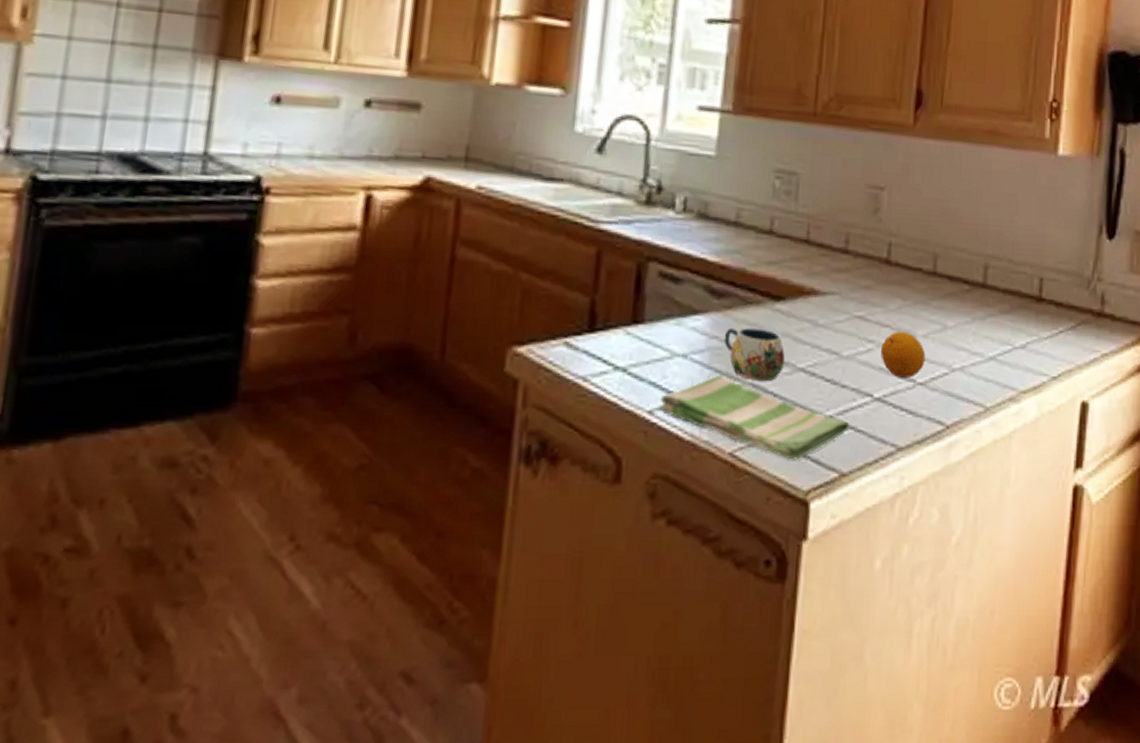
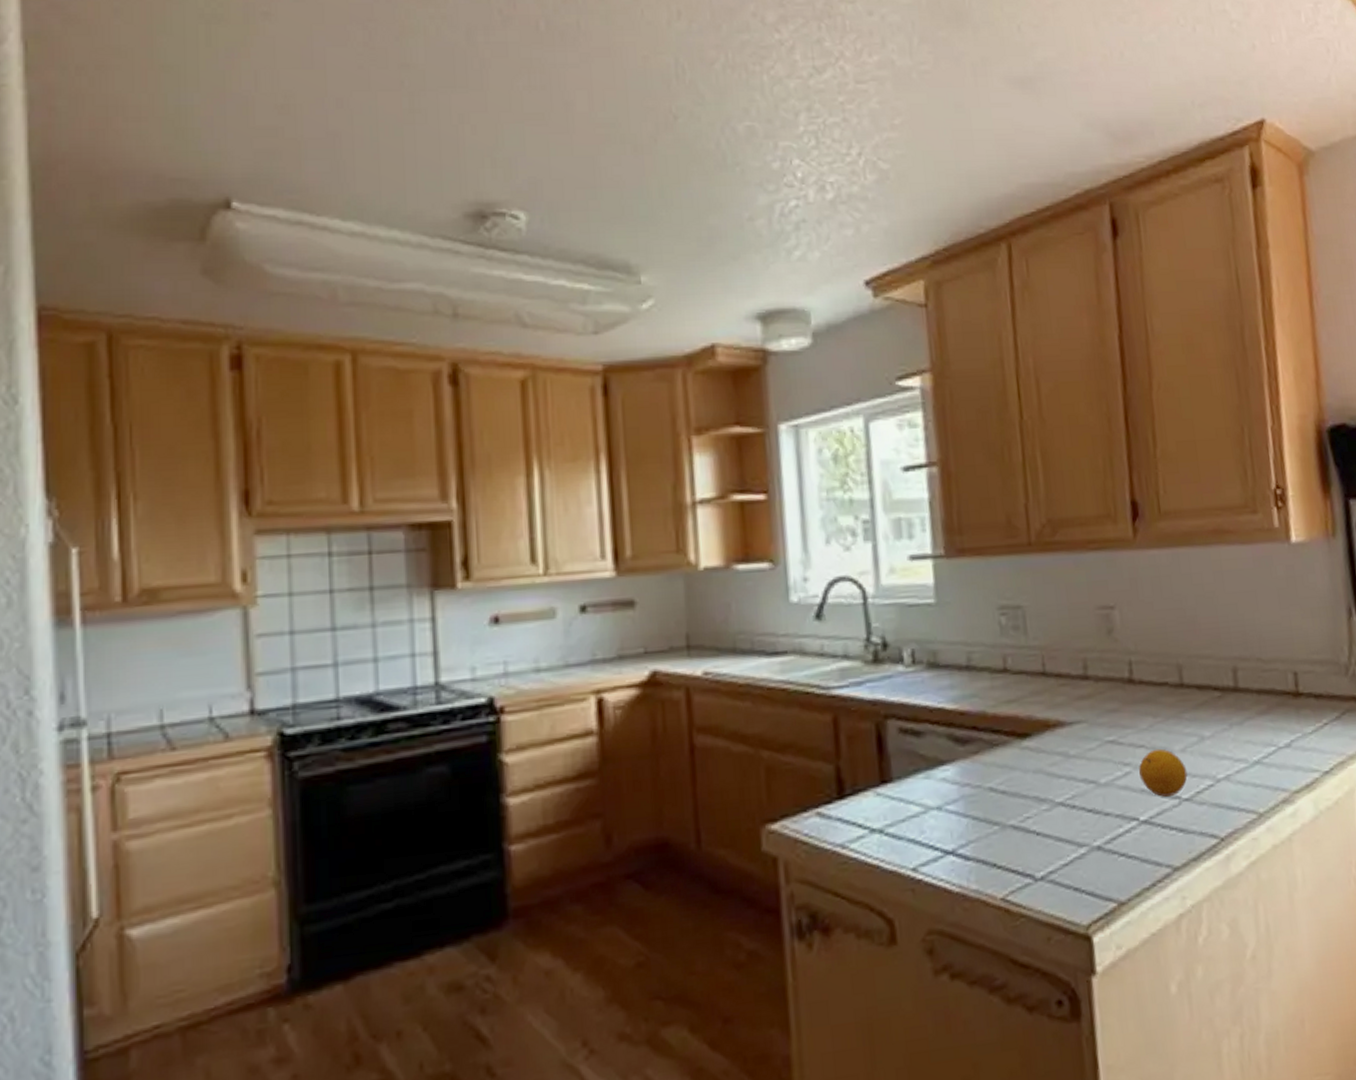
dish towel: present [659,374,850,460] -> none [922,821,1120,897]
mug: present [724,328,786,381] -> none [975,769,1043,822]

